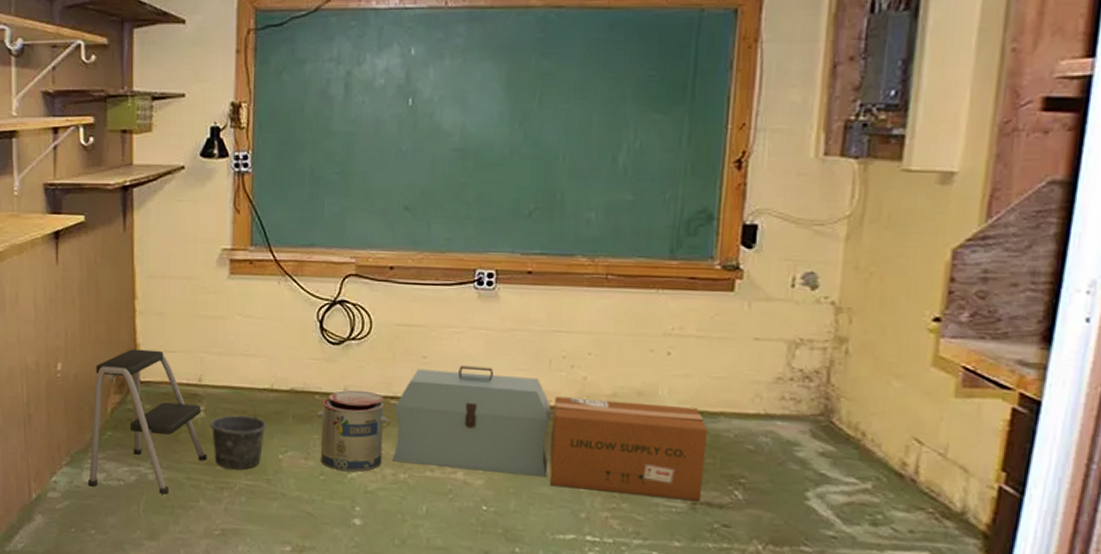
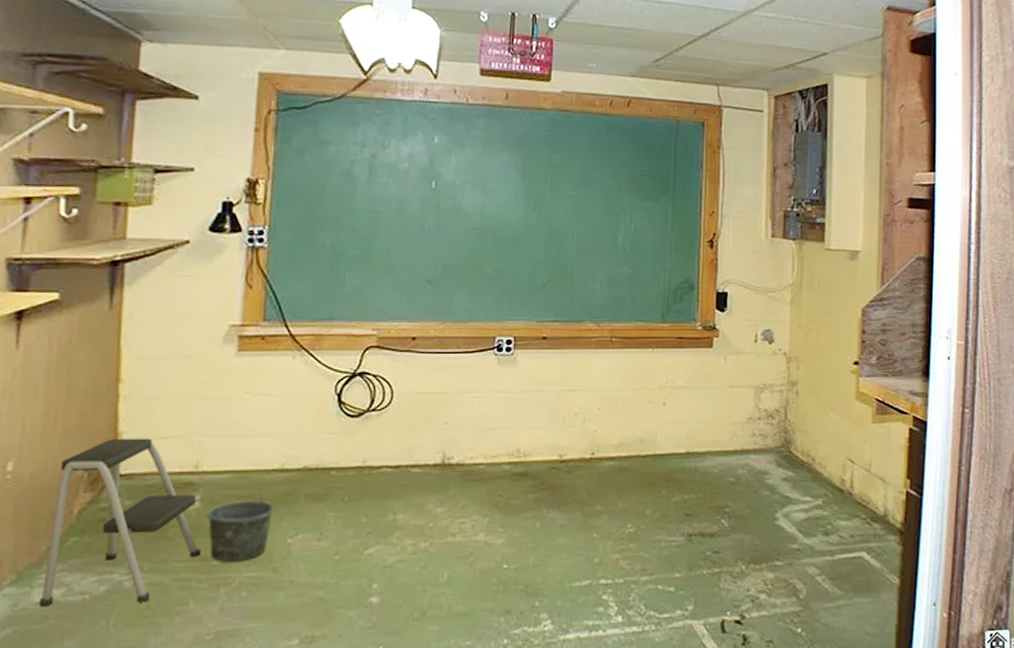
paint can: present [316,389,391,472] -> none [331,461,411,548]
toolbox: present [392,366,551,477] -> none [412,428,566,531]
box: present [549,396,708,502] -> none [565,449,698,536]

